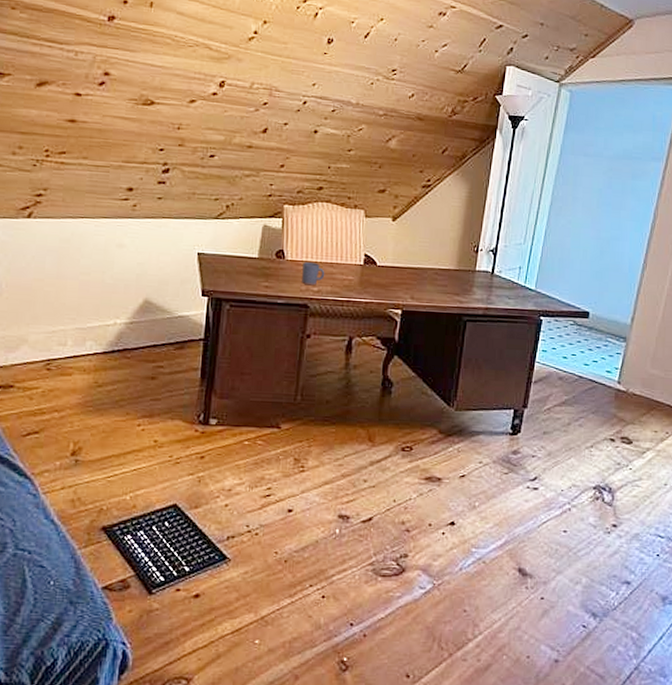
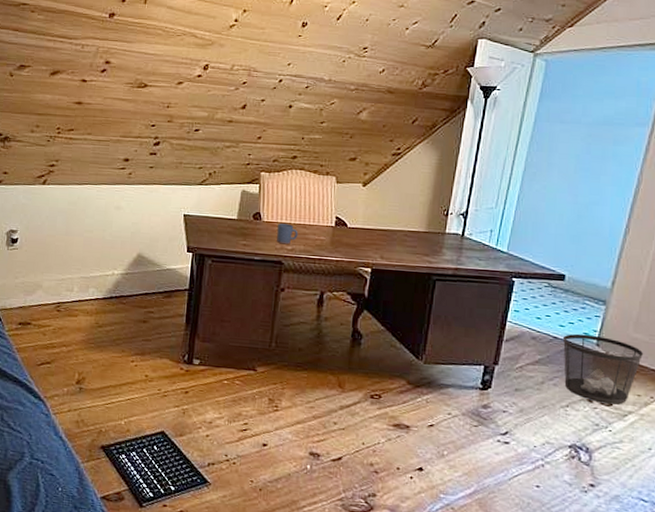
waste bin: none [587,372,660,442] -> present [562,333,644,405]

